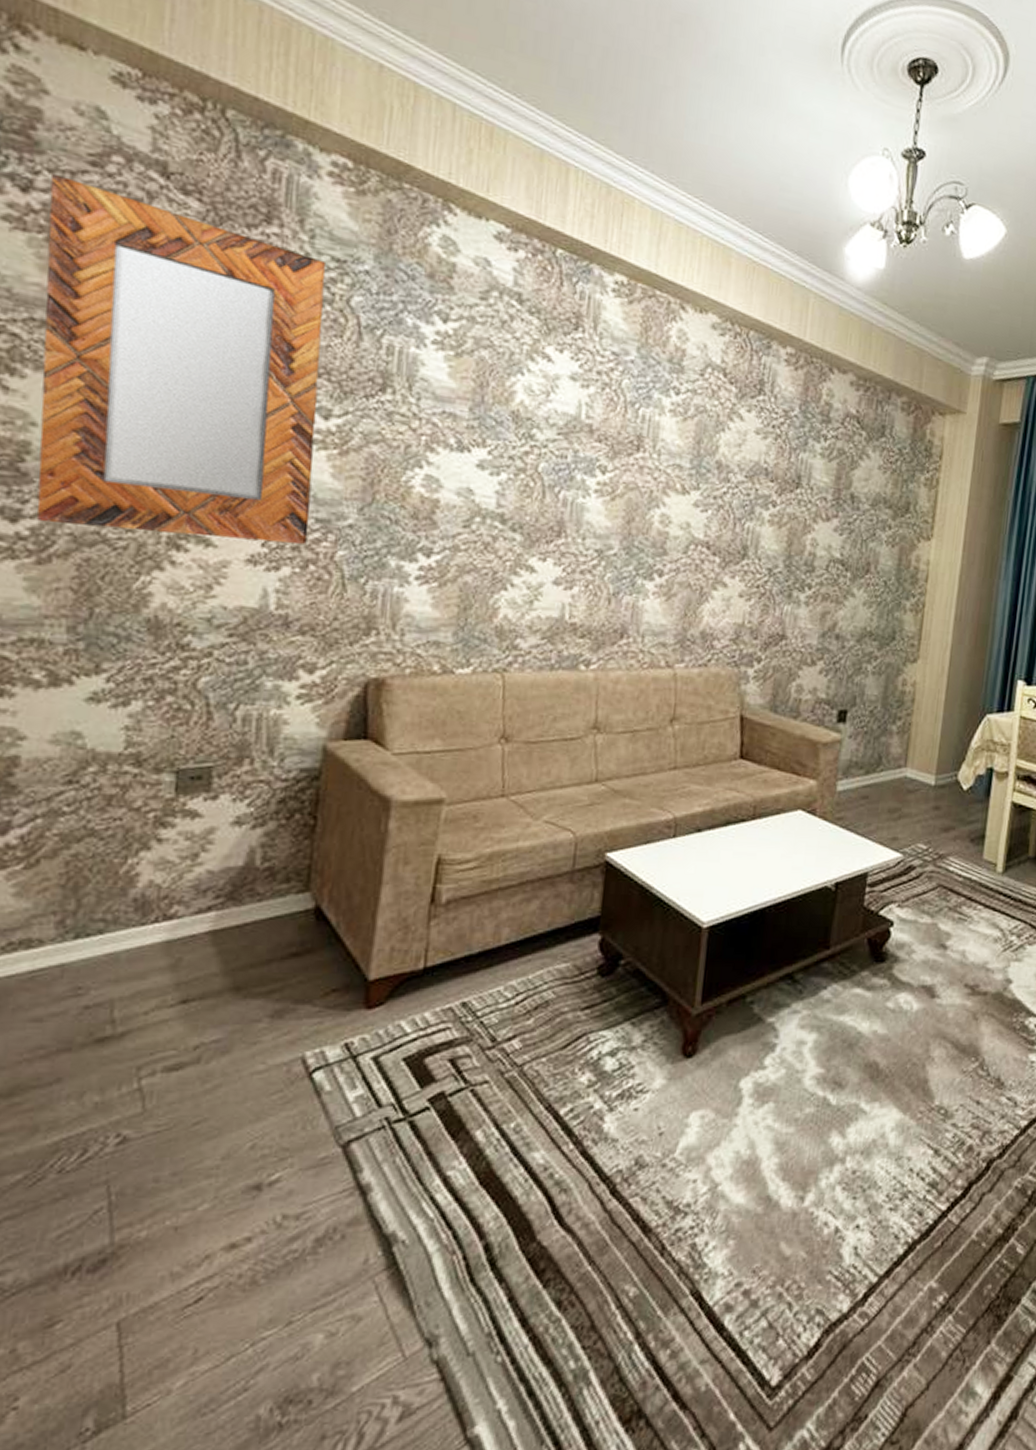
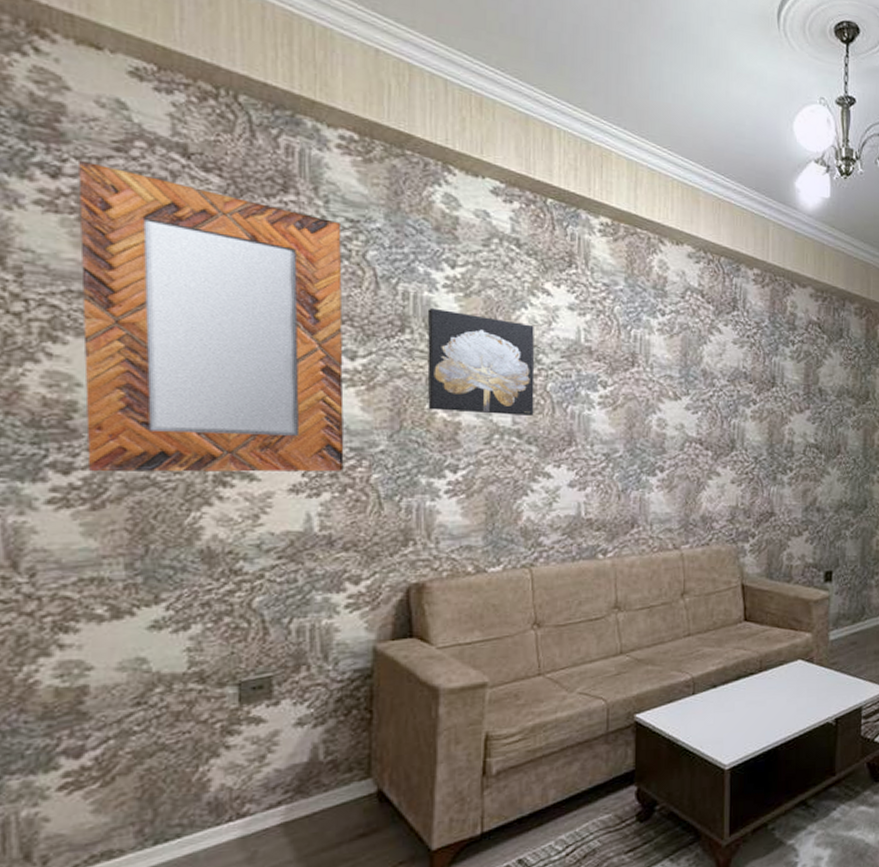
wall art: none [404,366,530,499] -> present [427,307,535,416]

